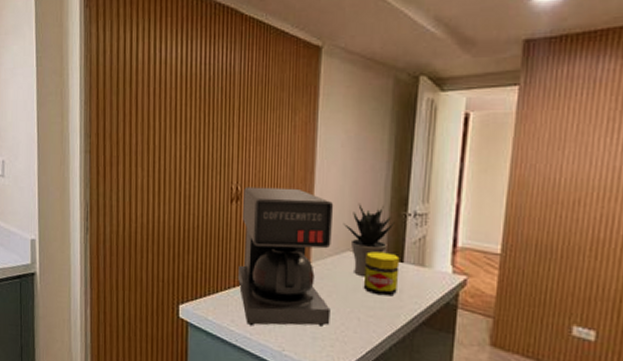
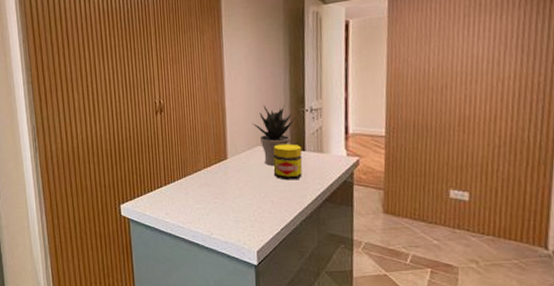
coffee maker: present [238,187,334,327] -> none [166,97,249,217]

